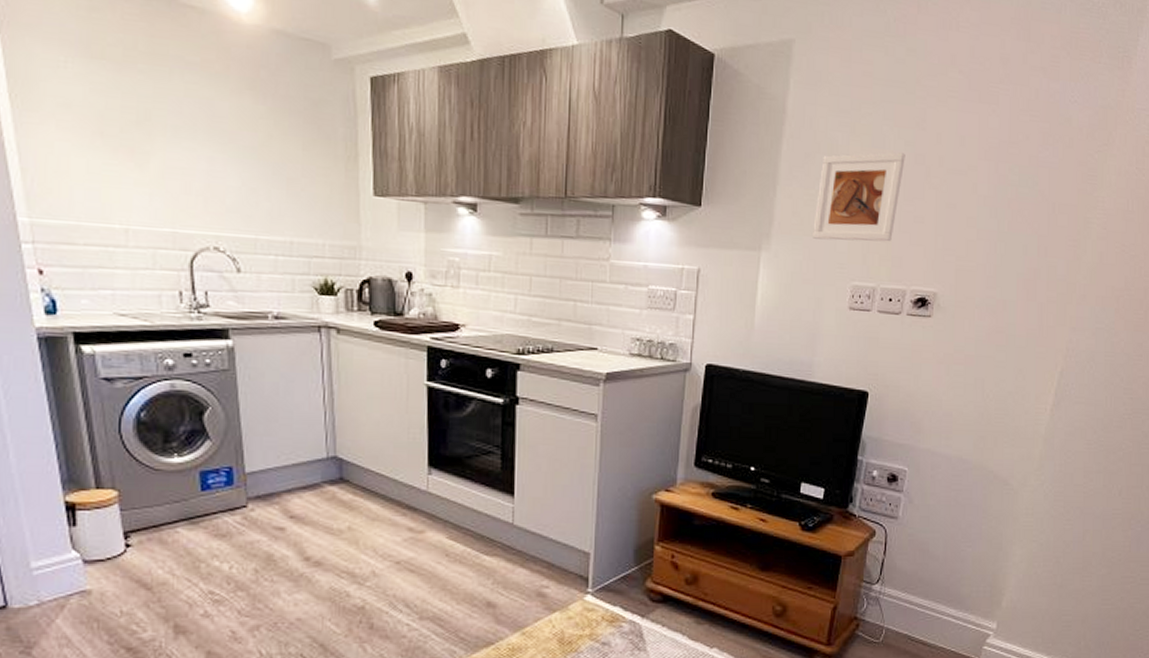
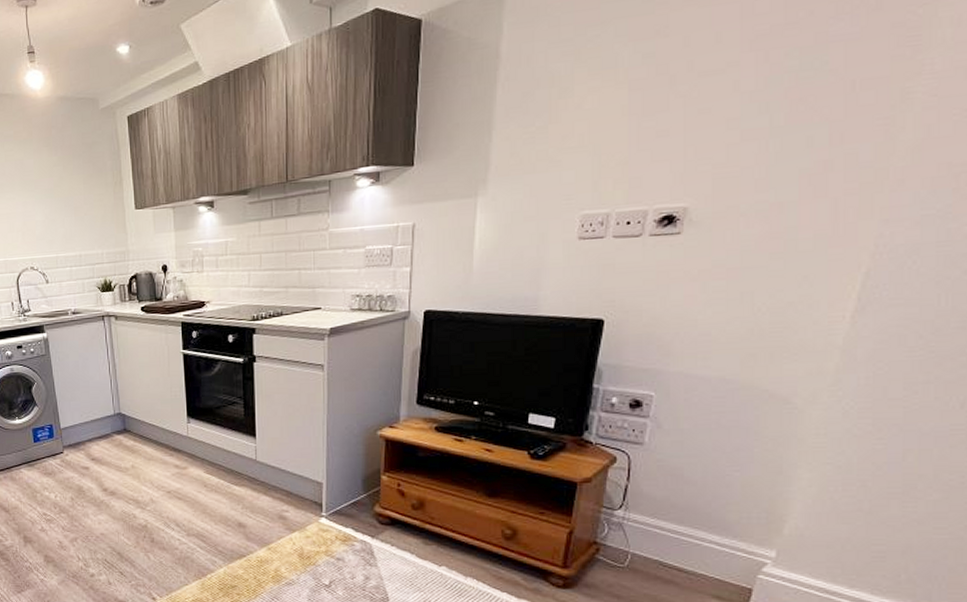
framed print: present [813,152,905,242] -> none [534,67,643,175]

